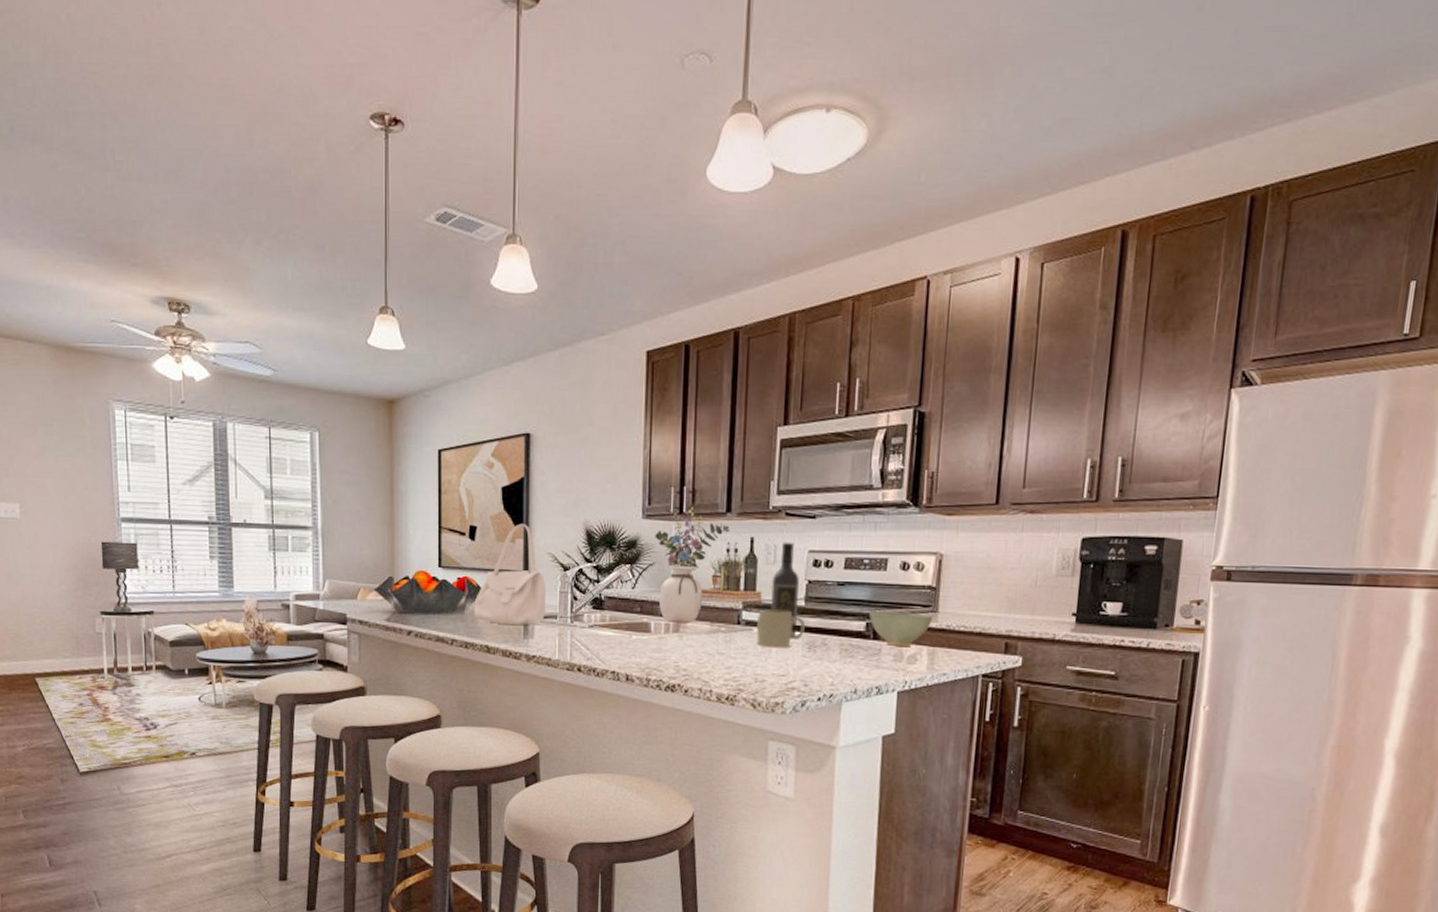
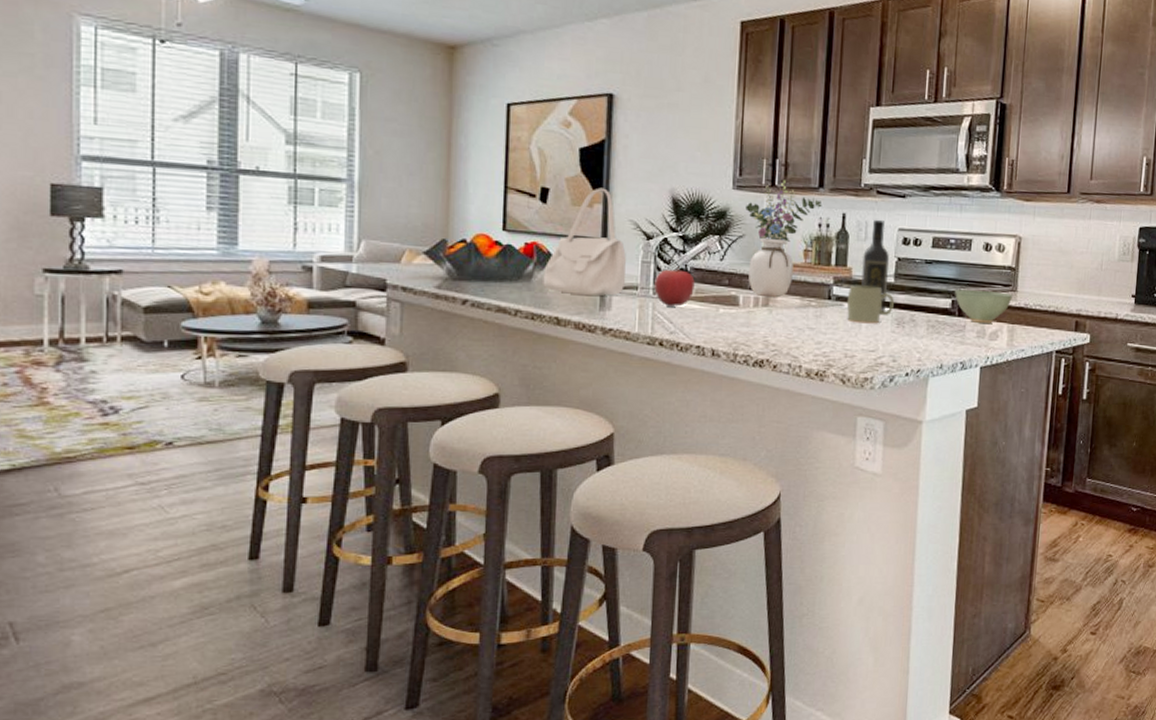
fruit: none [572,596,609,634] -> present [654,267,695,307]

